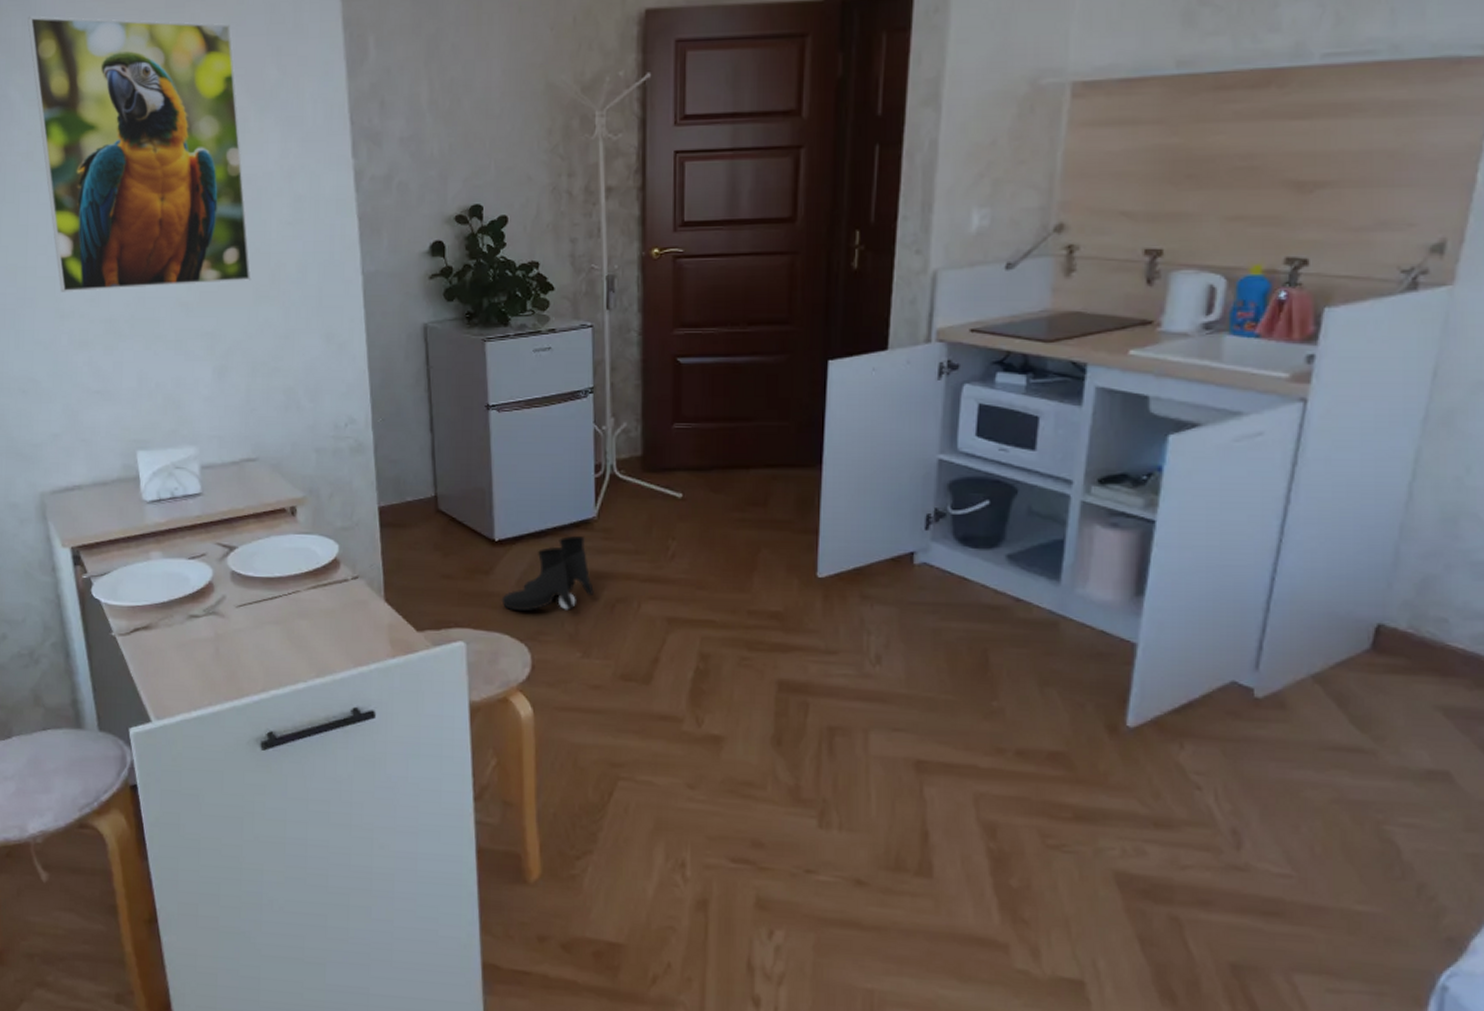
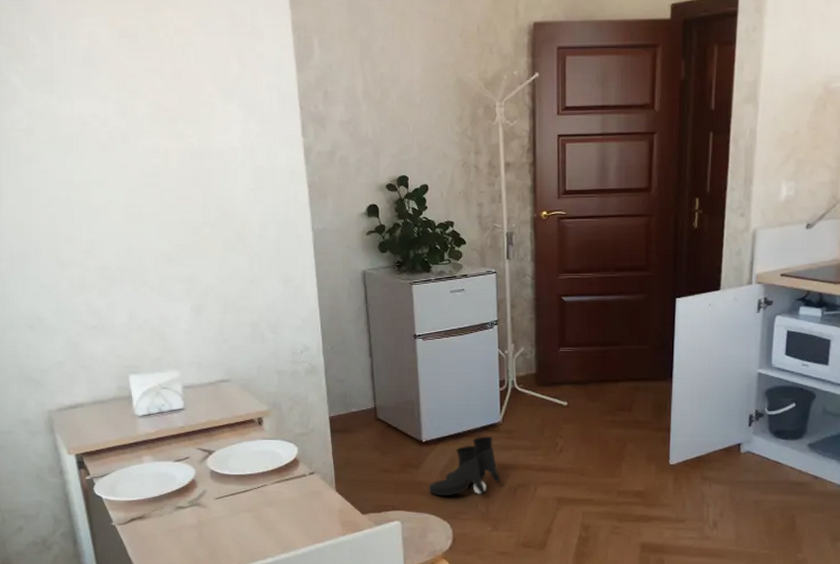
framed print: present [27,16,252,292] -> none [25,14,221,245]

